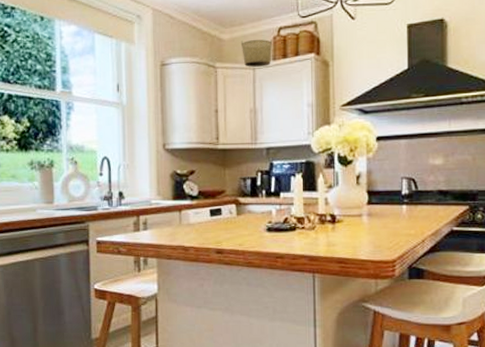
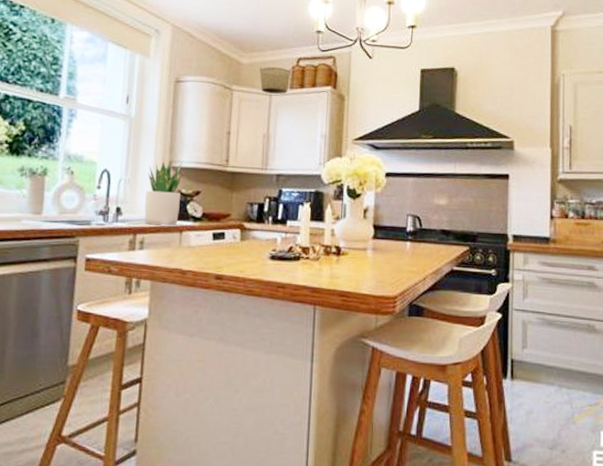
planter: none [144,143,177,206] -> present [144,161,183,226]

